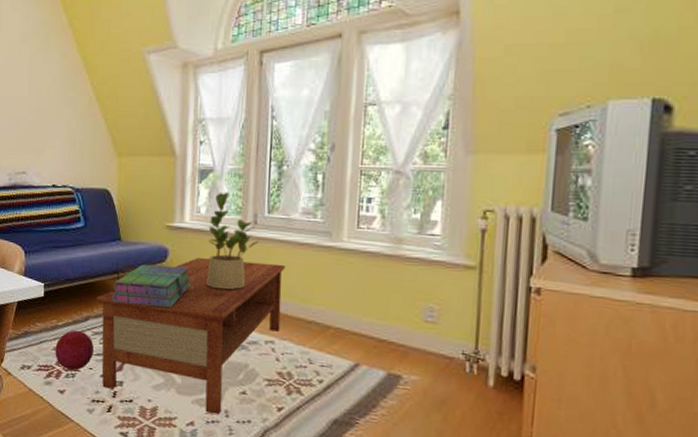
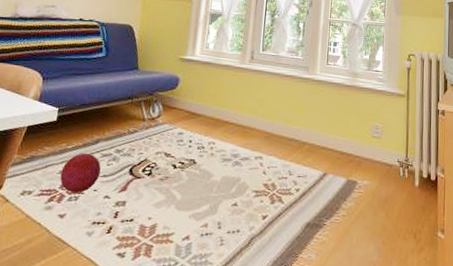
coffee table: present [95,257,286,415] -> none [105,85,274,227]
stack of books: present [112,264,192,307] -> none [124,90,198,129]
potted plant: present [207,192,259,290] -> none [210,32,255,113]

